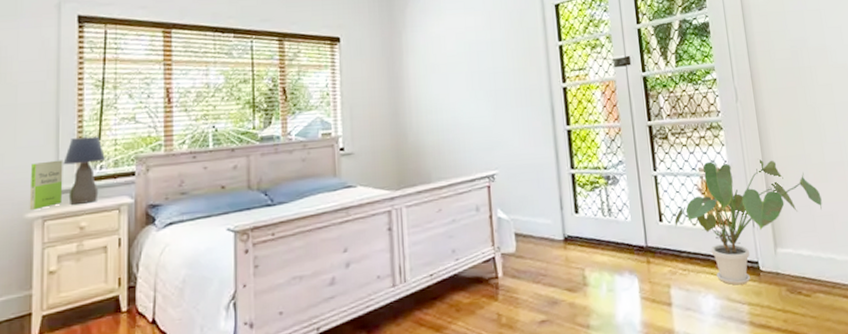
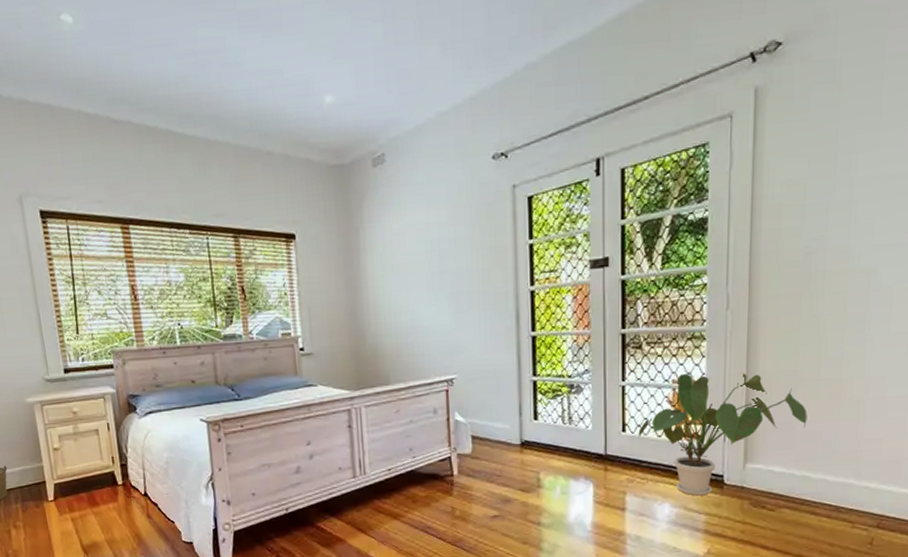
book: present [29,160,63,211] -> none [23,351,55,396]
table lamp: present [63,136,106,205] -> none [49,330,86,392]

